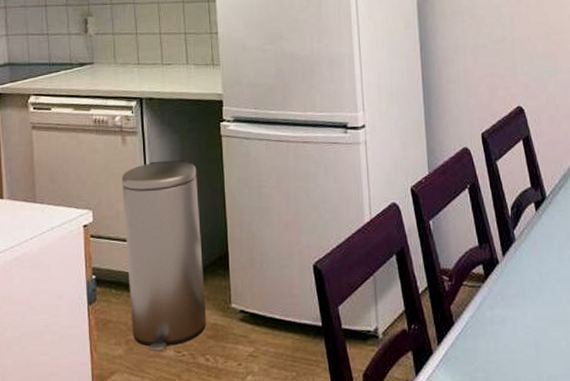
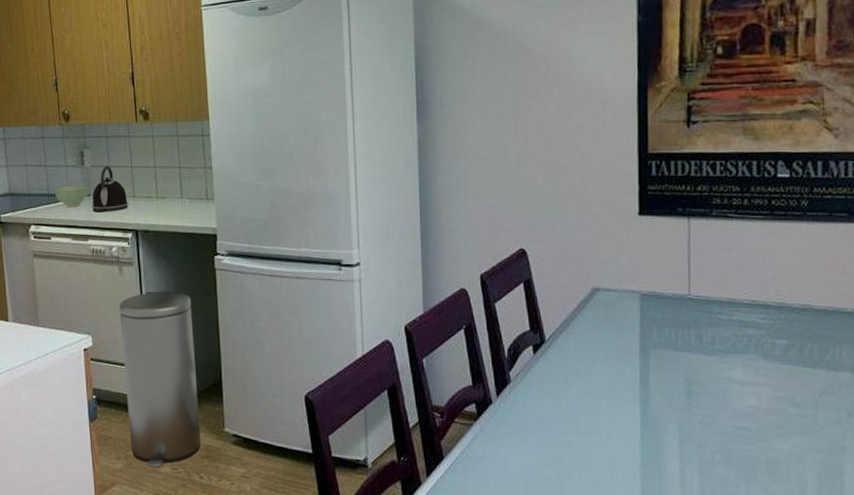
bowl: none [55,53,94,76] -> present [53,185,91,207]
kettle: none [95,33,133,81] -> present [92,165,129,212]

